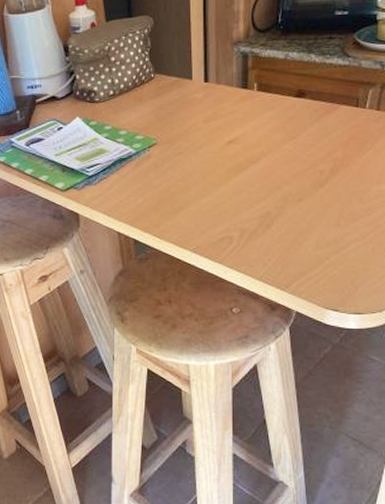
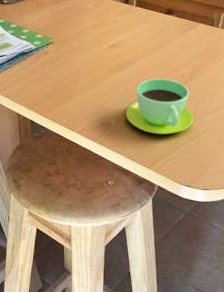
cup: none [250,178,338,248] -> present [125,78,193,135]

